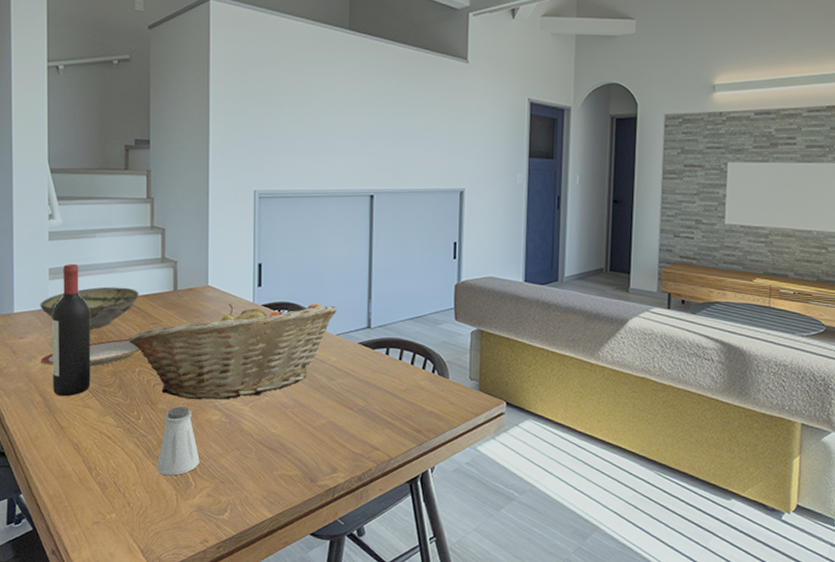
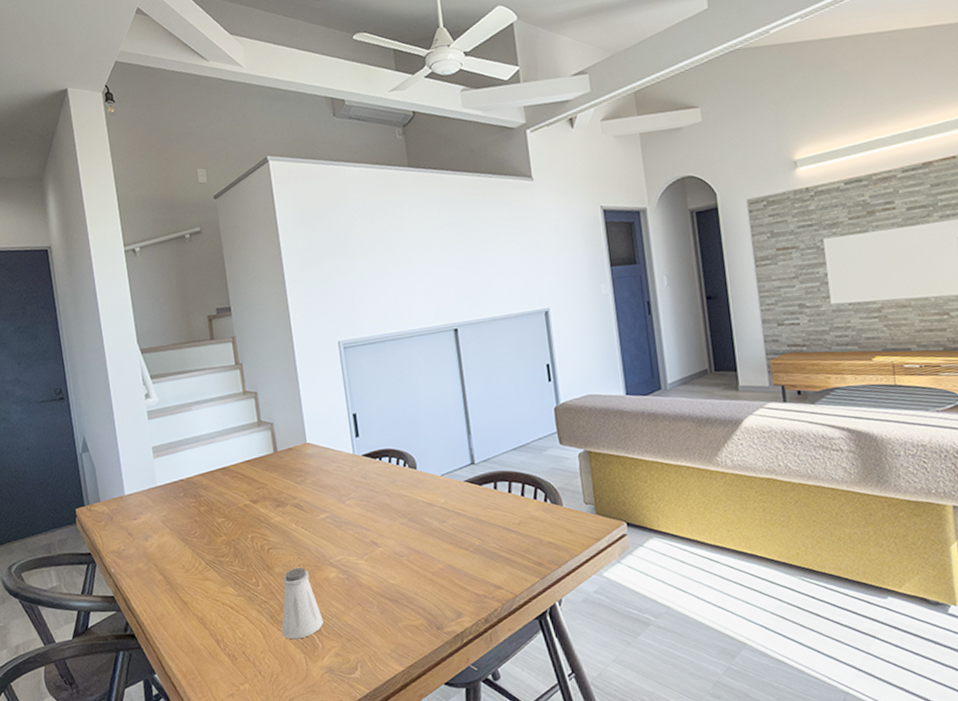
bowl: present [40,286,139,329] -> none [148,455,241,501]
plate: present [40,338,141,366] -> none [156,506,251,543]
wine bottle: present [52,263,91,397] -> none [160,438,207,572]
fruit basket: present [129,303,338,400] -> none [237,446,439,560]

